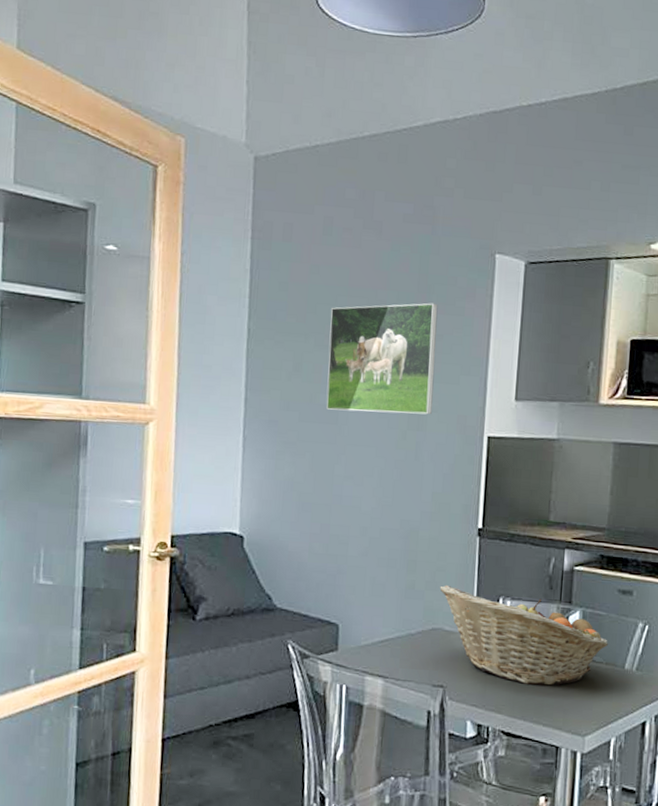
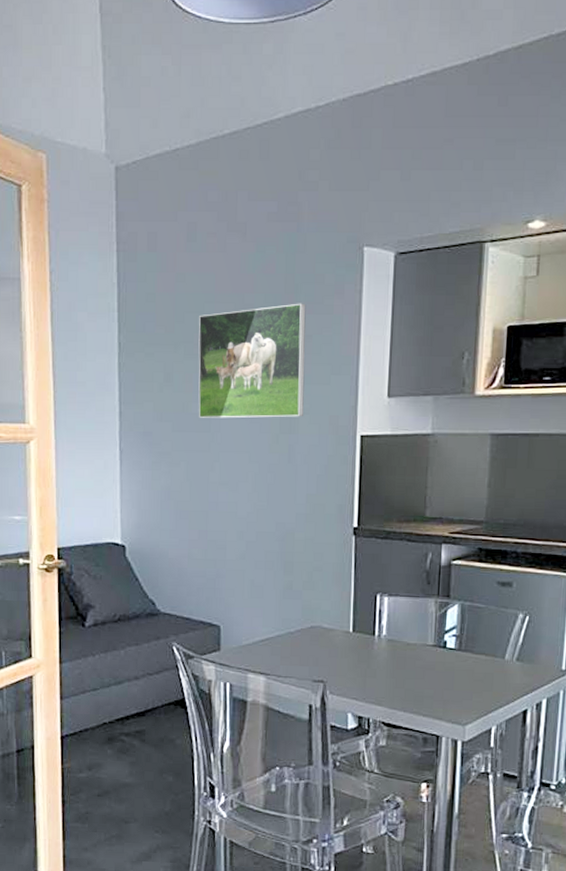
fruit basket: present [440,584,608,686] -> none [317,584,488,678]

